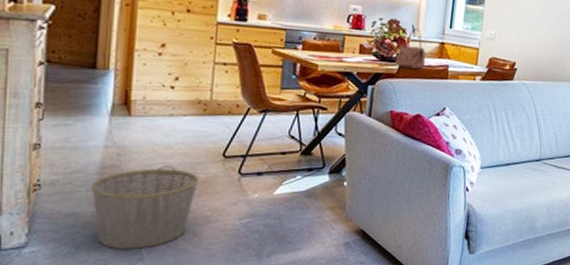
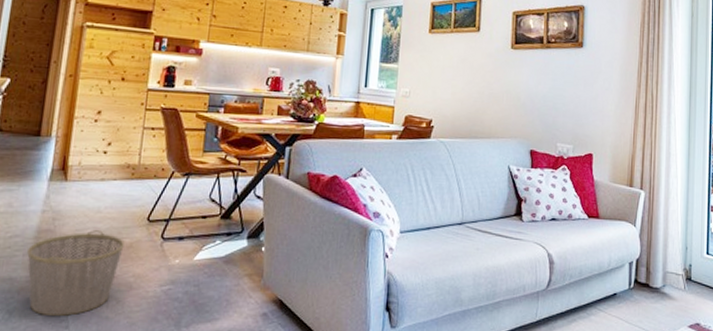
handbag: present [395,28,426,69] -> none [311,89,342,129]

